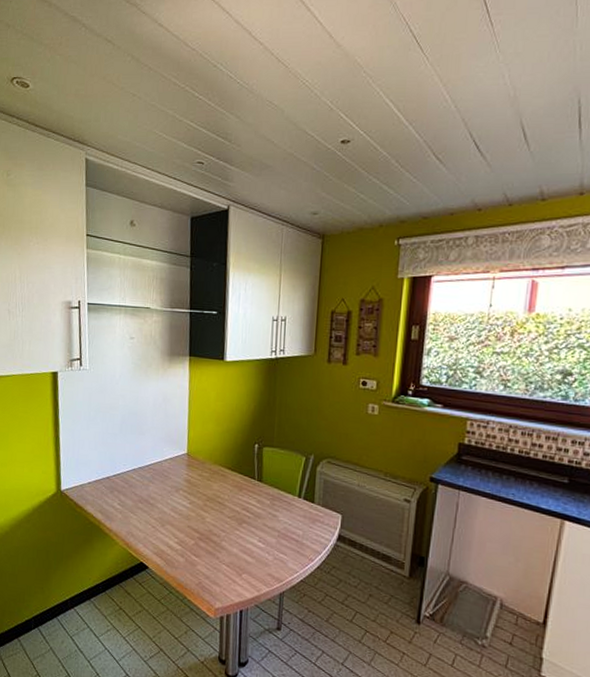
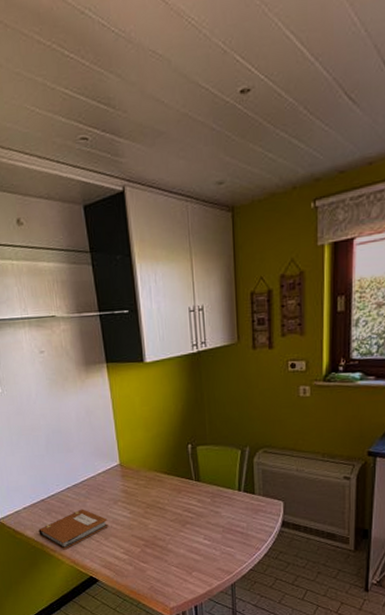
notebook: none [98,492,167,531] -> present [38,509,108,550]

